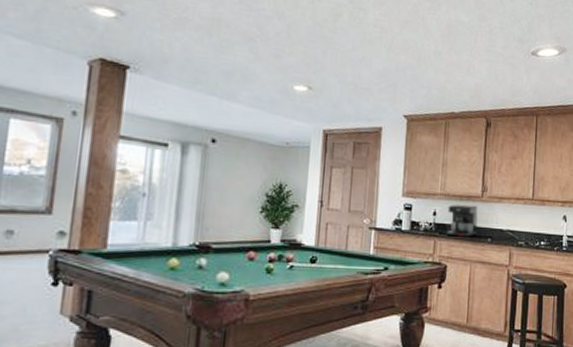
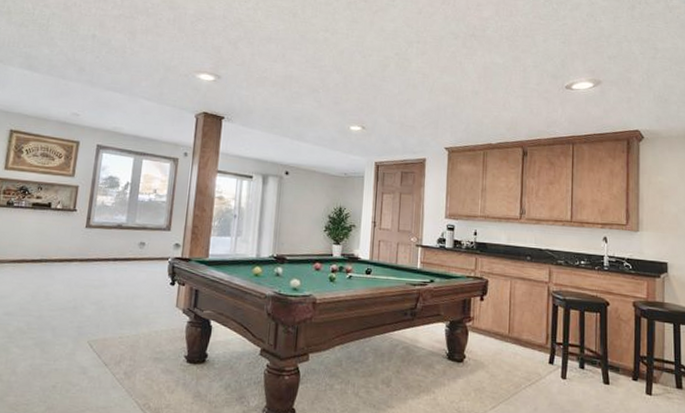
coffee maker: present [446,204,478,239] -> none [487,225,517,257]

